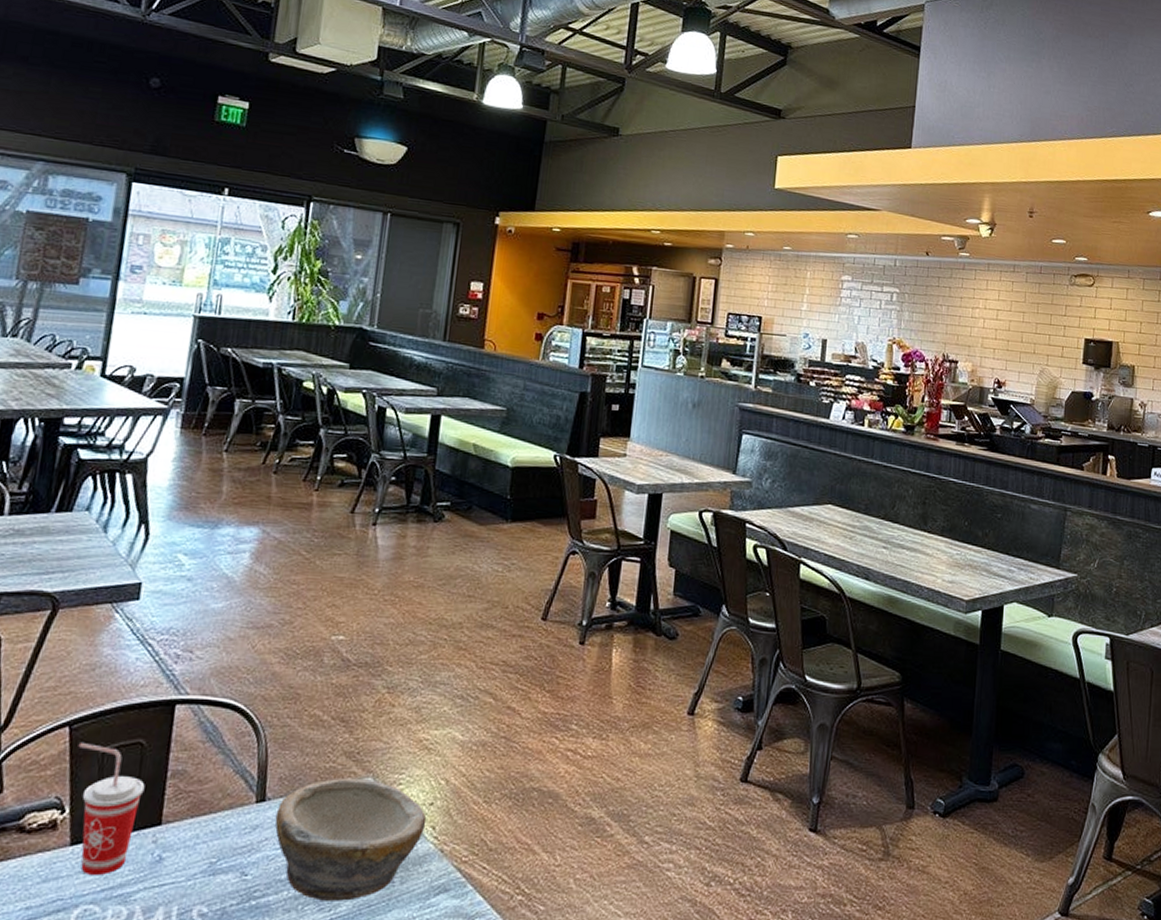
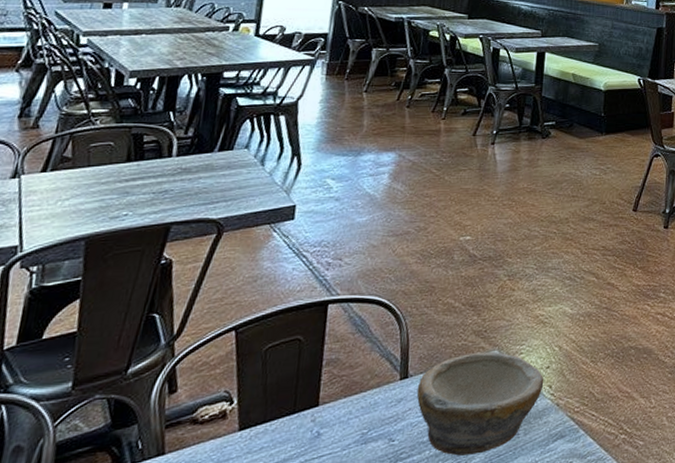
beverage cup: present [78,743,145,875] -> none [243,343,304,454]

